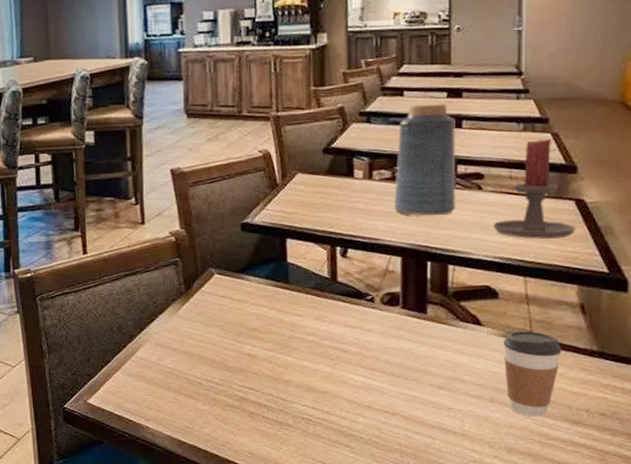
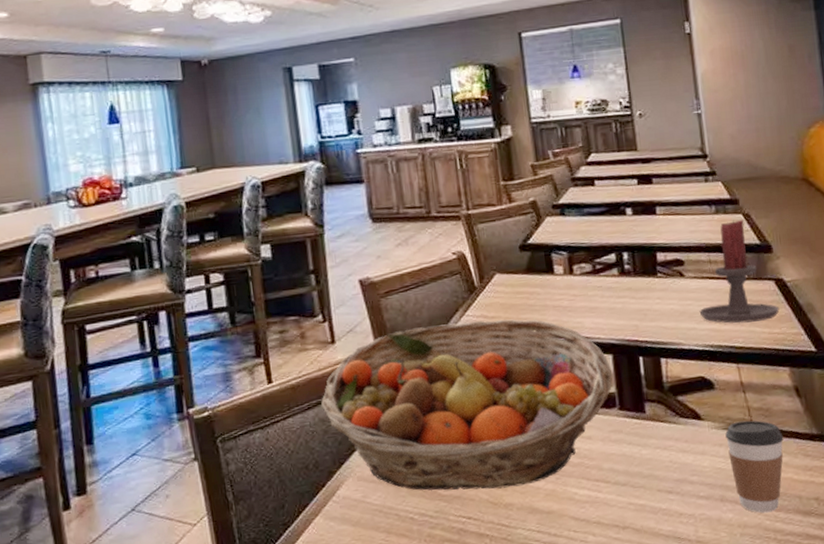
fruit basket: none [128,215,399,367] -> present [321,319,613,491]
vase: present [394,103,456,216] -> none [594,190,660,310]

